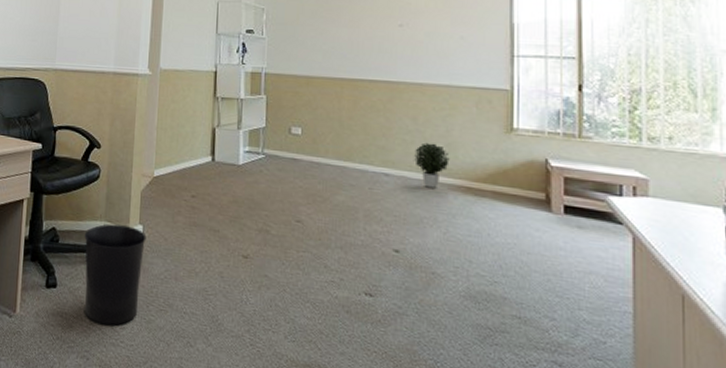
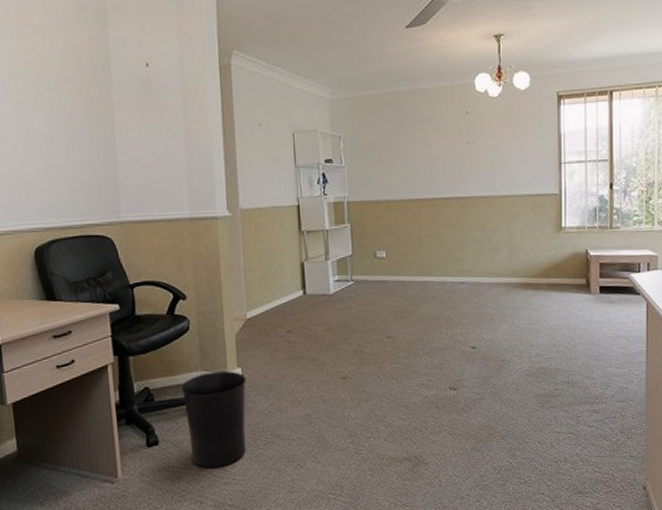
potted plant: present [413,142,450,190] -> none [483,249,513,290]

